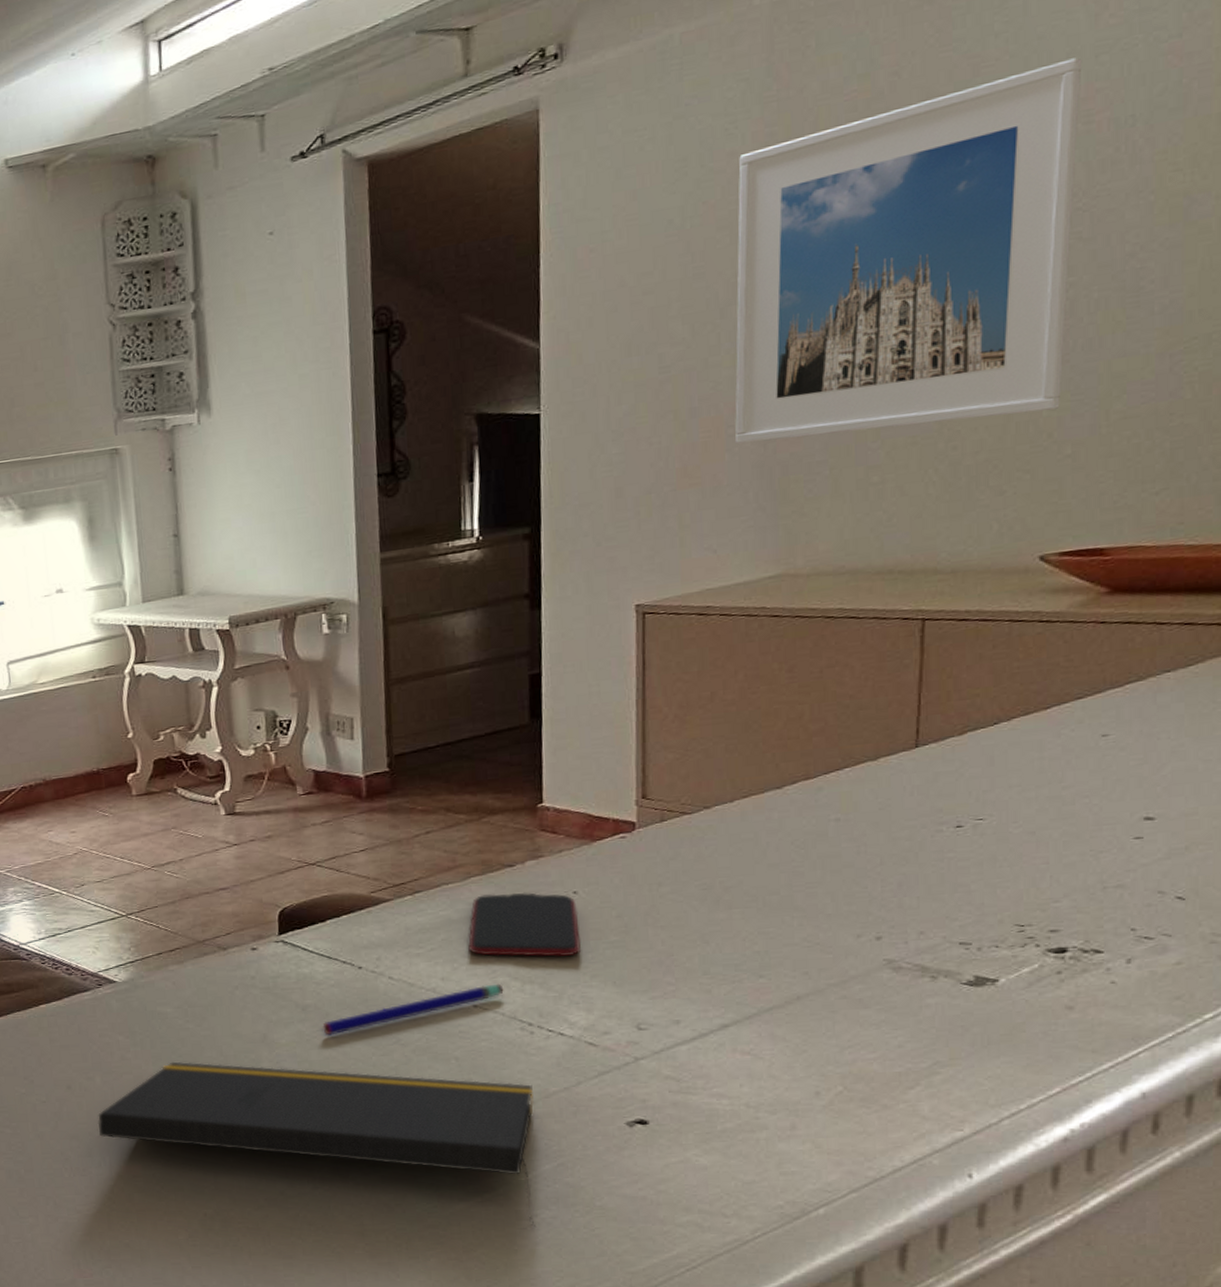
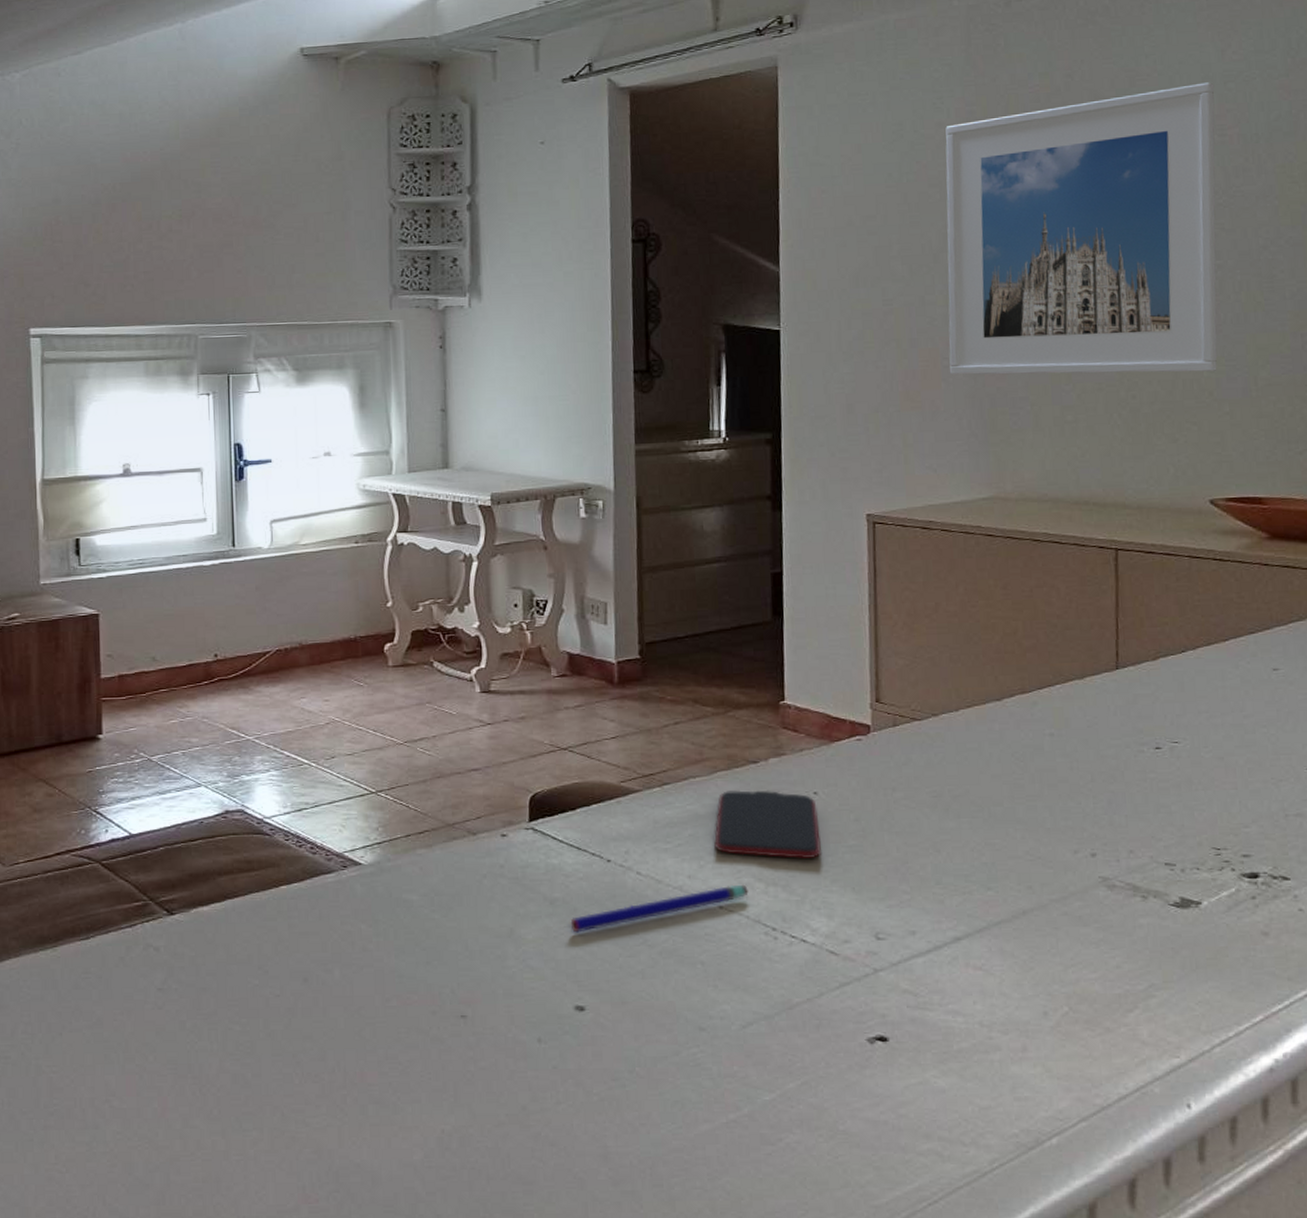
notepad: present [97,1061,536,1229] -> none [333,955,780,1155]

